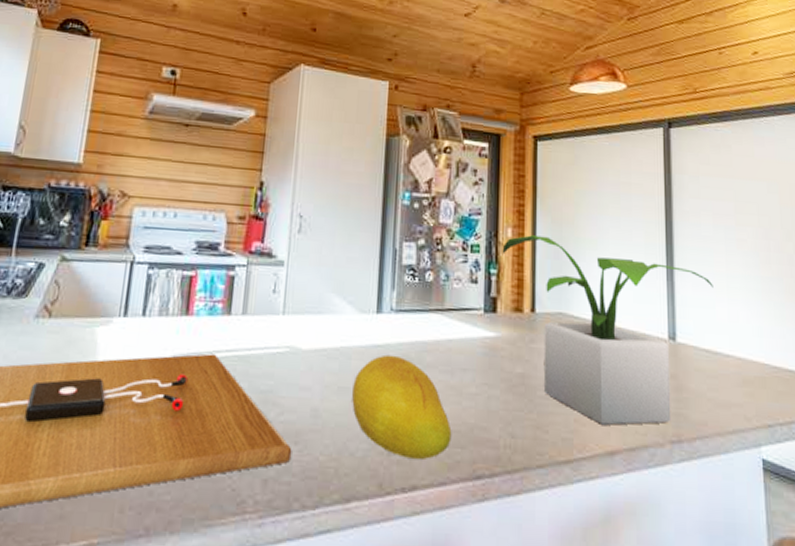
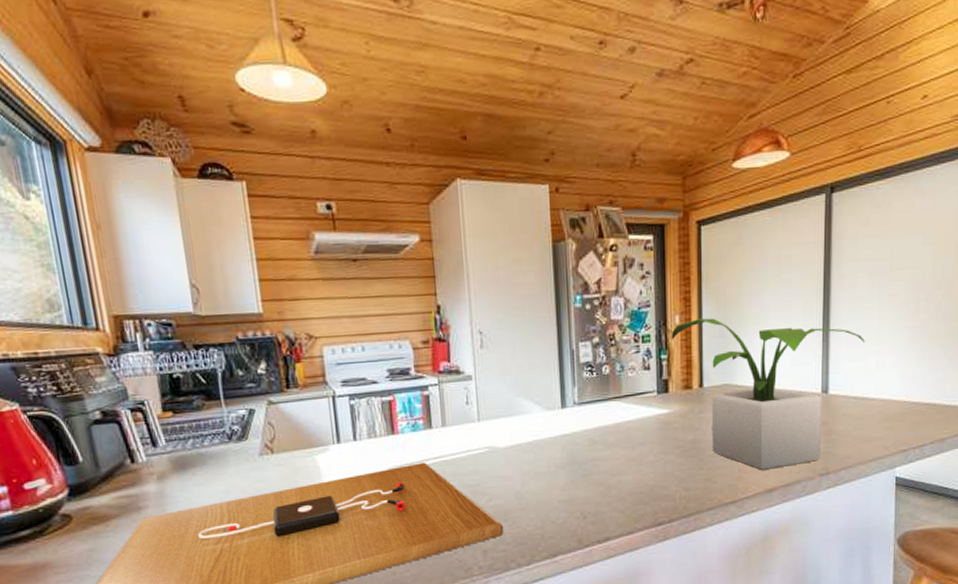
fruit: present [352,354,452,459] -> none [548,440,636,518]

